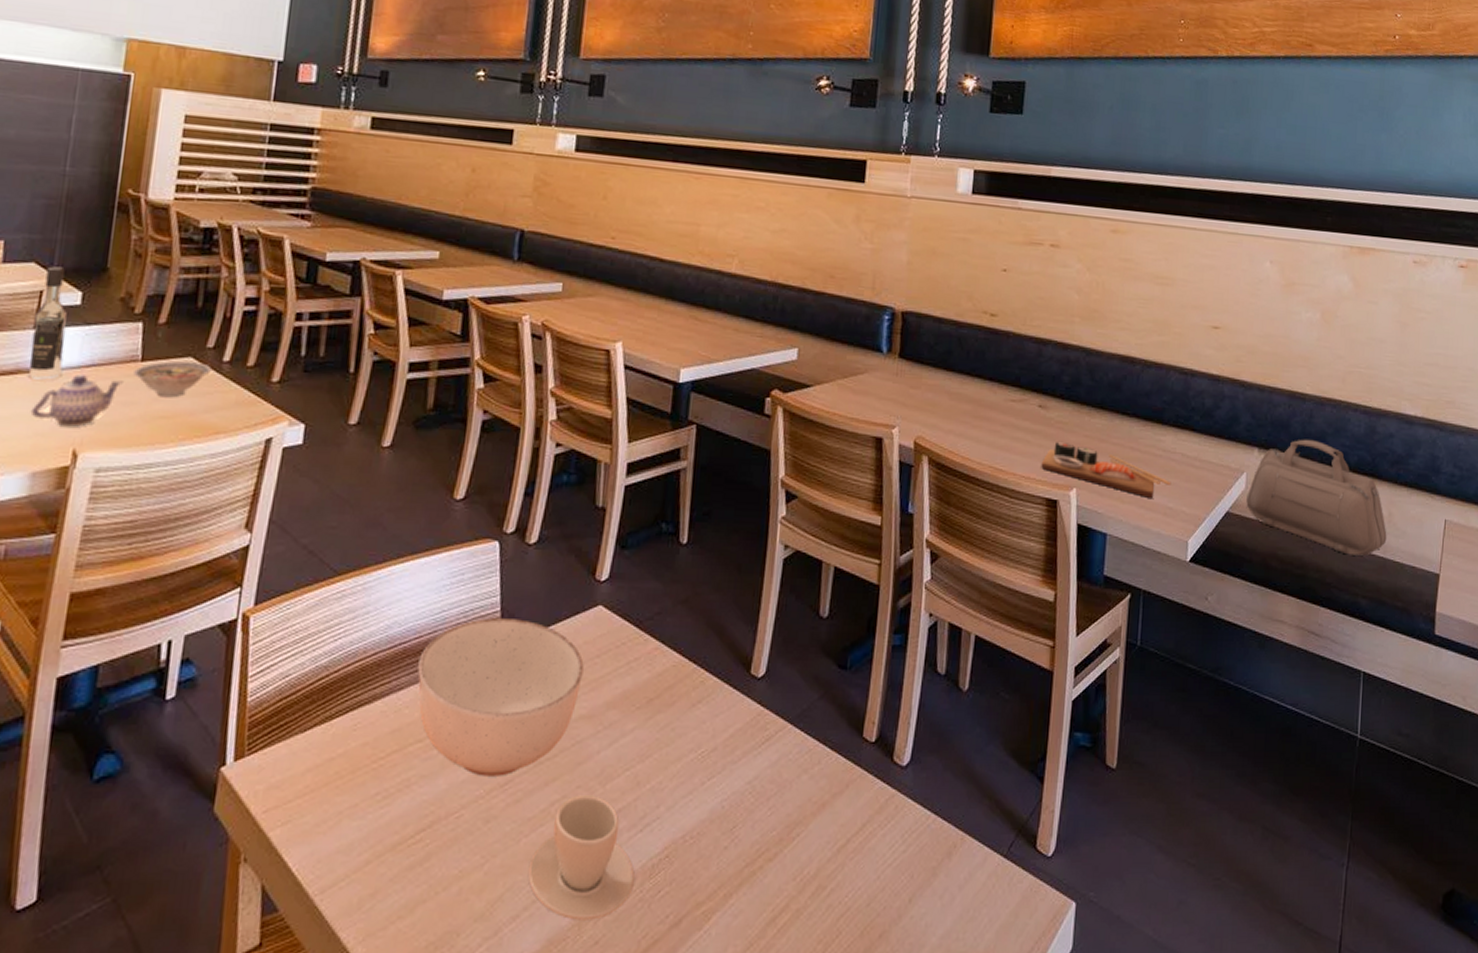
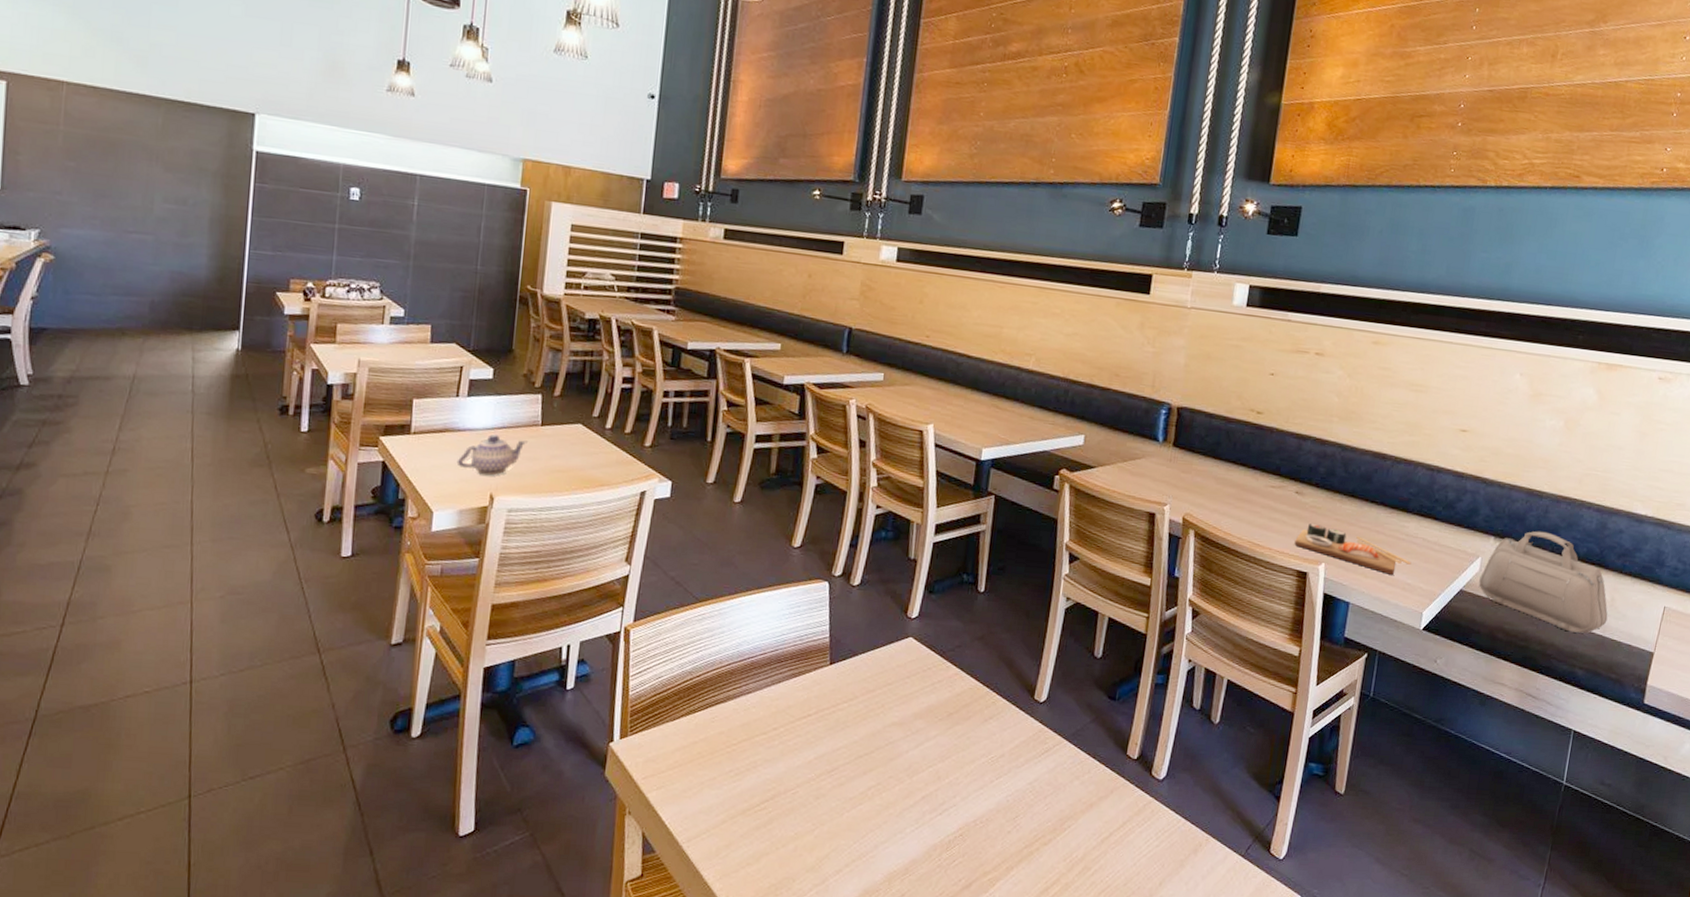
bottle: present [29,266,67,382] -> none [454,347,482,440]
soup bowl: present [133,361,211,398] -> none [535,426,597,456]
bowl: present [417,618,584,776] -> none [762,642,897,765]
teacup: present [527,795,635,920] -> none [849,783,935,878]

